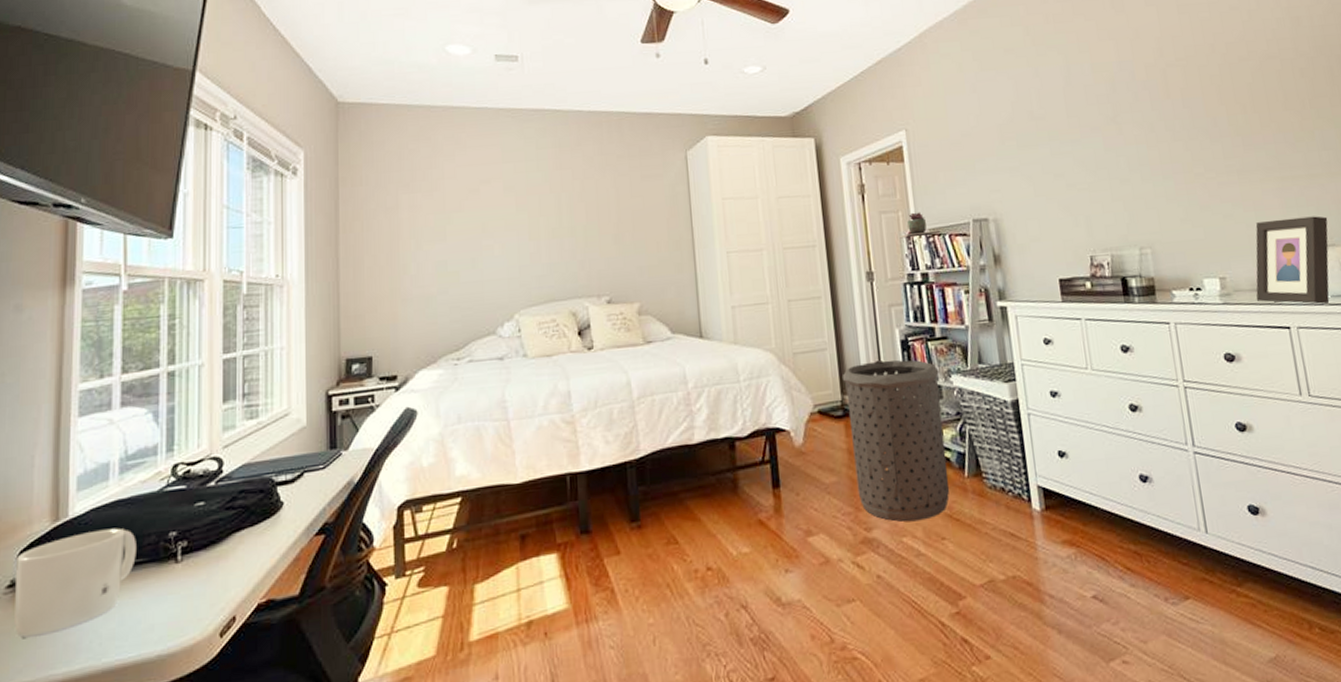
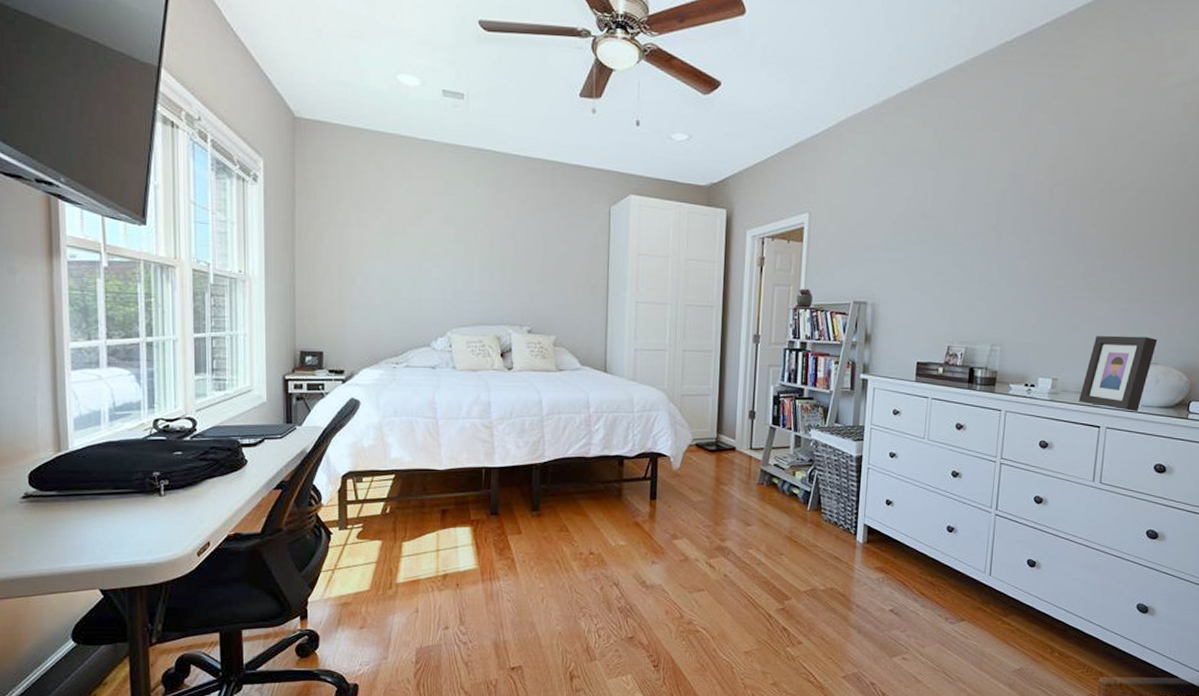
mug: present [14,528,136,639] -> none [28,463,127,539]
laundry basket: present [842,360,949,522] -> none [718,410,801,539]

